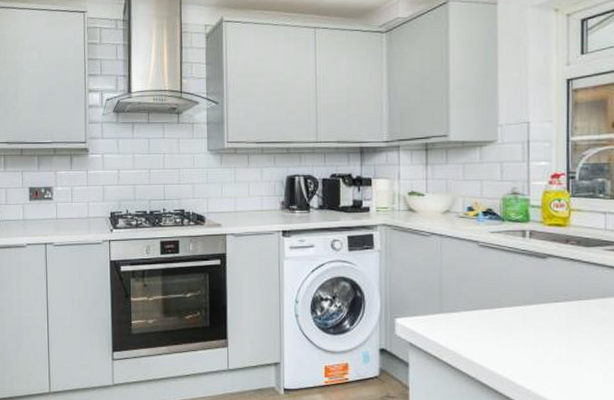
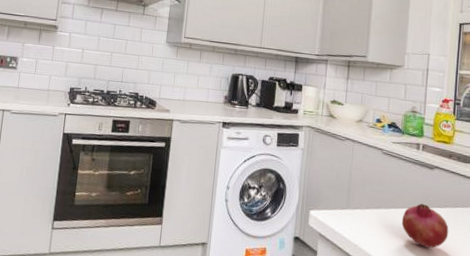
fruit: none [510,300,572,349] -> present [401,204,449,248]

